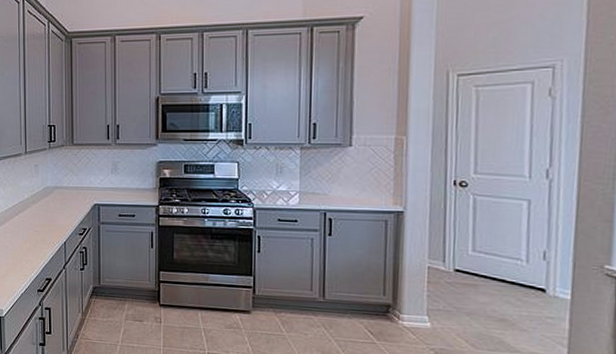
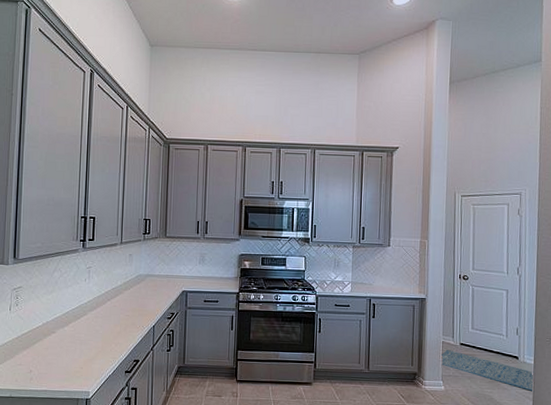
rug: none [423,276,571,337] -> present [439,349,534,392]

